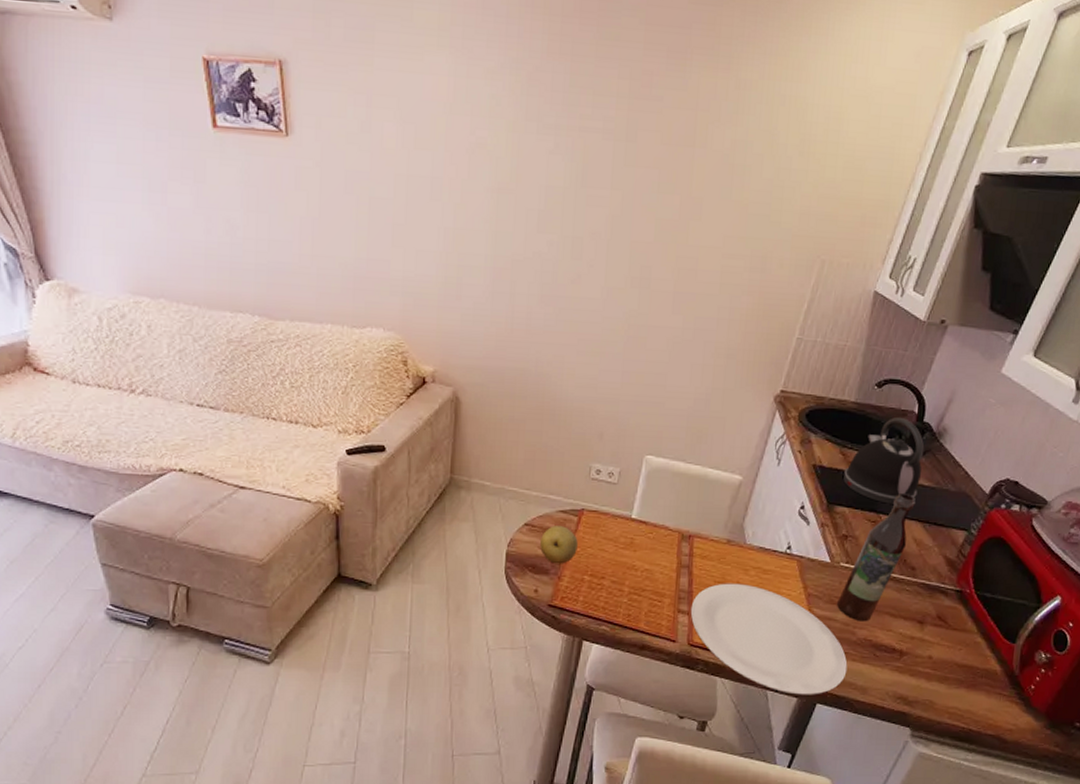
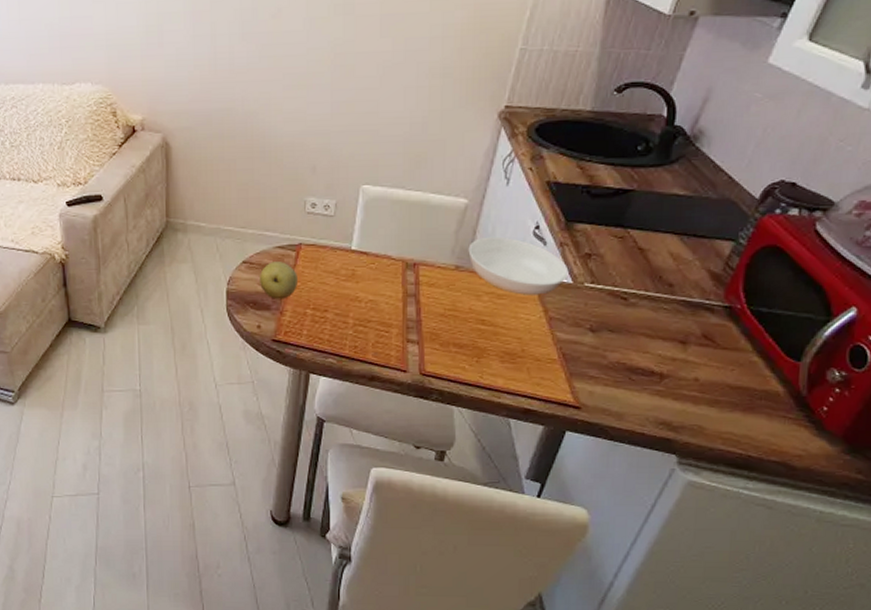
plate: present [690,583,848,695] -> none [420,310,599,423]
bowl: none [740,513,828,572] -> present [468,236,569,295]
wine bottle: present [837,492,916,622] -> none [583,204,669,344]
kettle: present [843,418,925,504] -> none [583,123,677,218]

